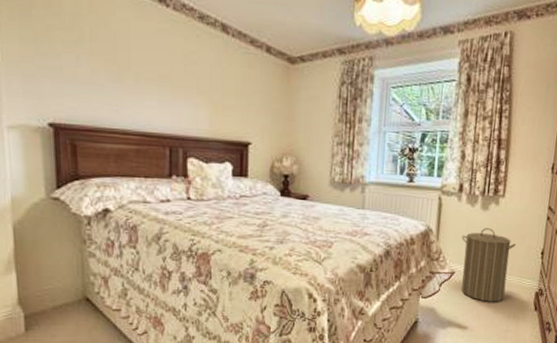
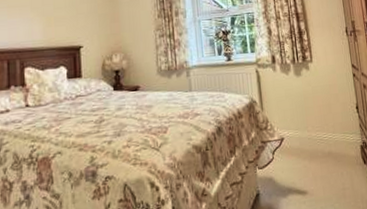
laundry hamper: present [461,228,516,302] -> none [283,92,334,163]

